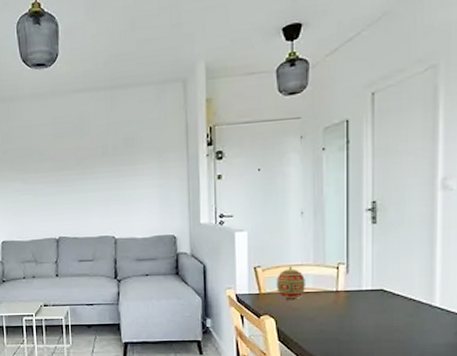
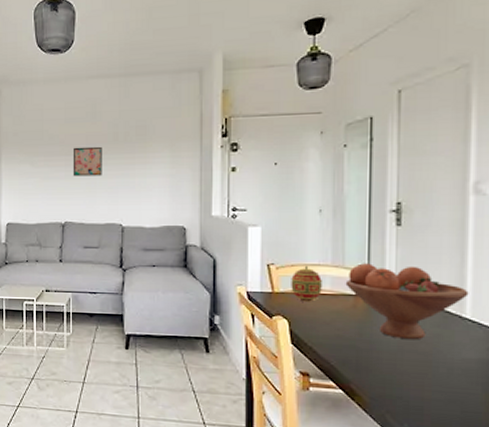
wall art: none [63,160,93,192] -> present [72,146,102,177]
fruit bowl: none [326,260,438,329] -> present [345,263,469,339]

